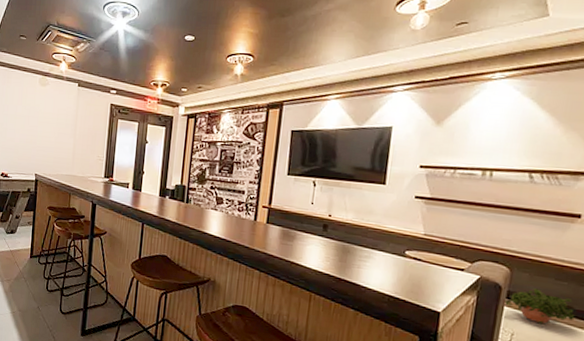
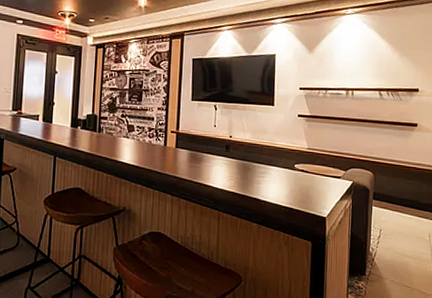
potted plant: present [505,288,576,327] -> none [372,188,422,220]

